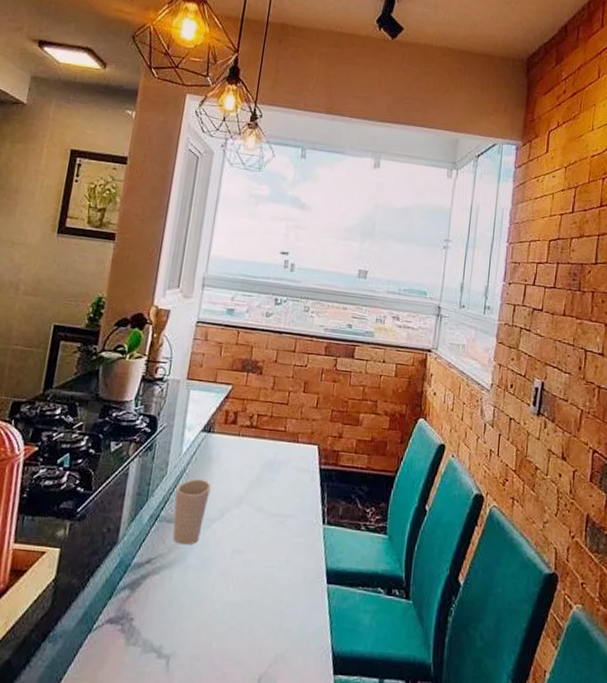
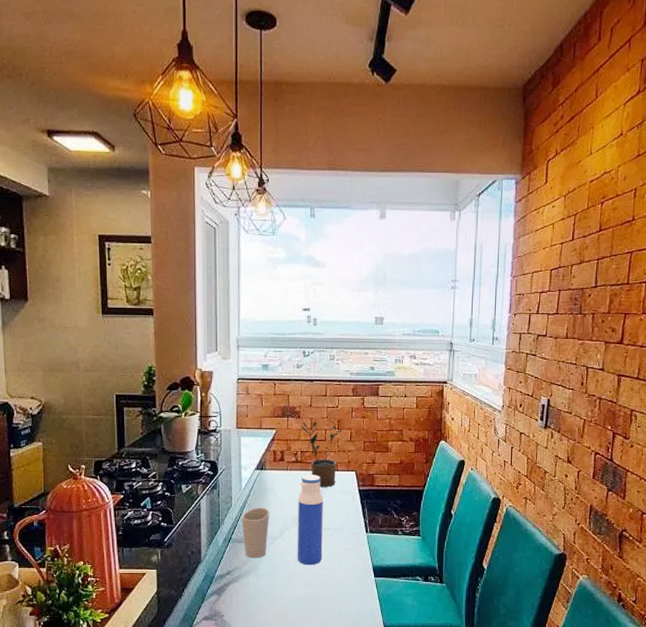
water bottle: none [235,443,277,561] -> present [297,475,323,565]
potted plant: none [261,379,308,462] -> present [301,421,342,487]

